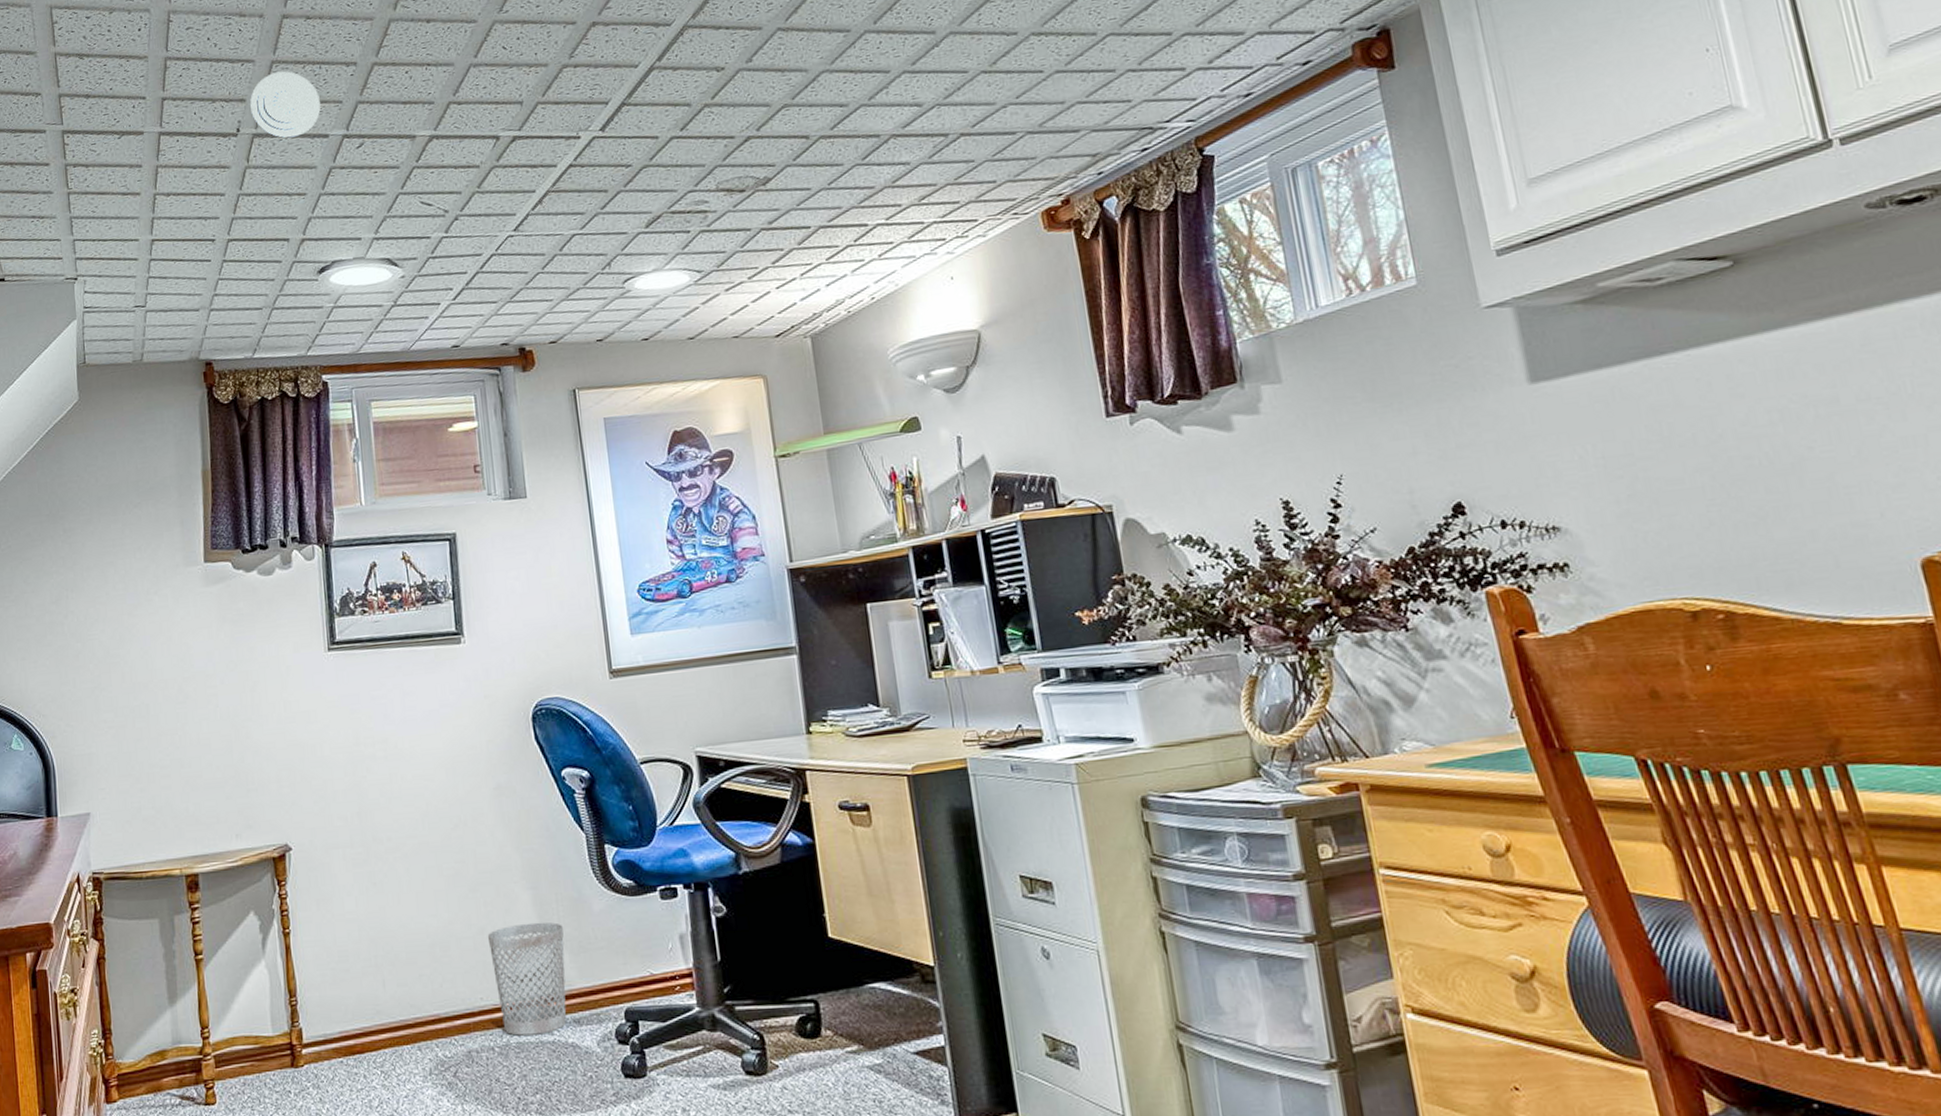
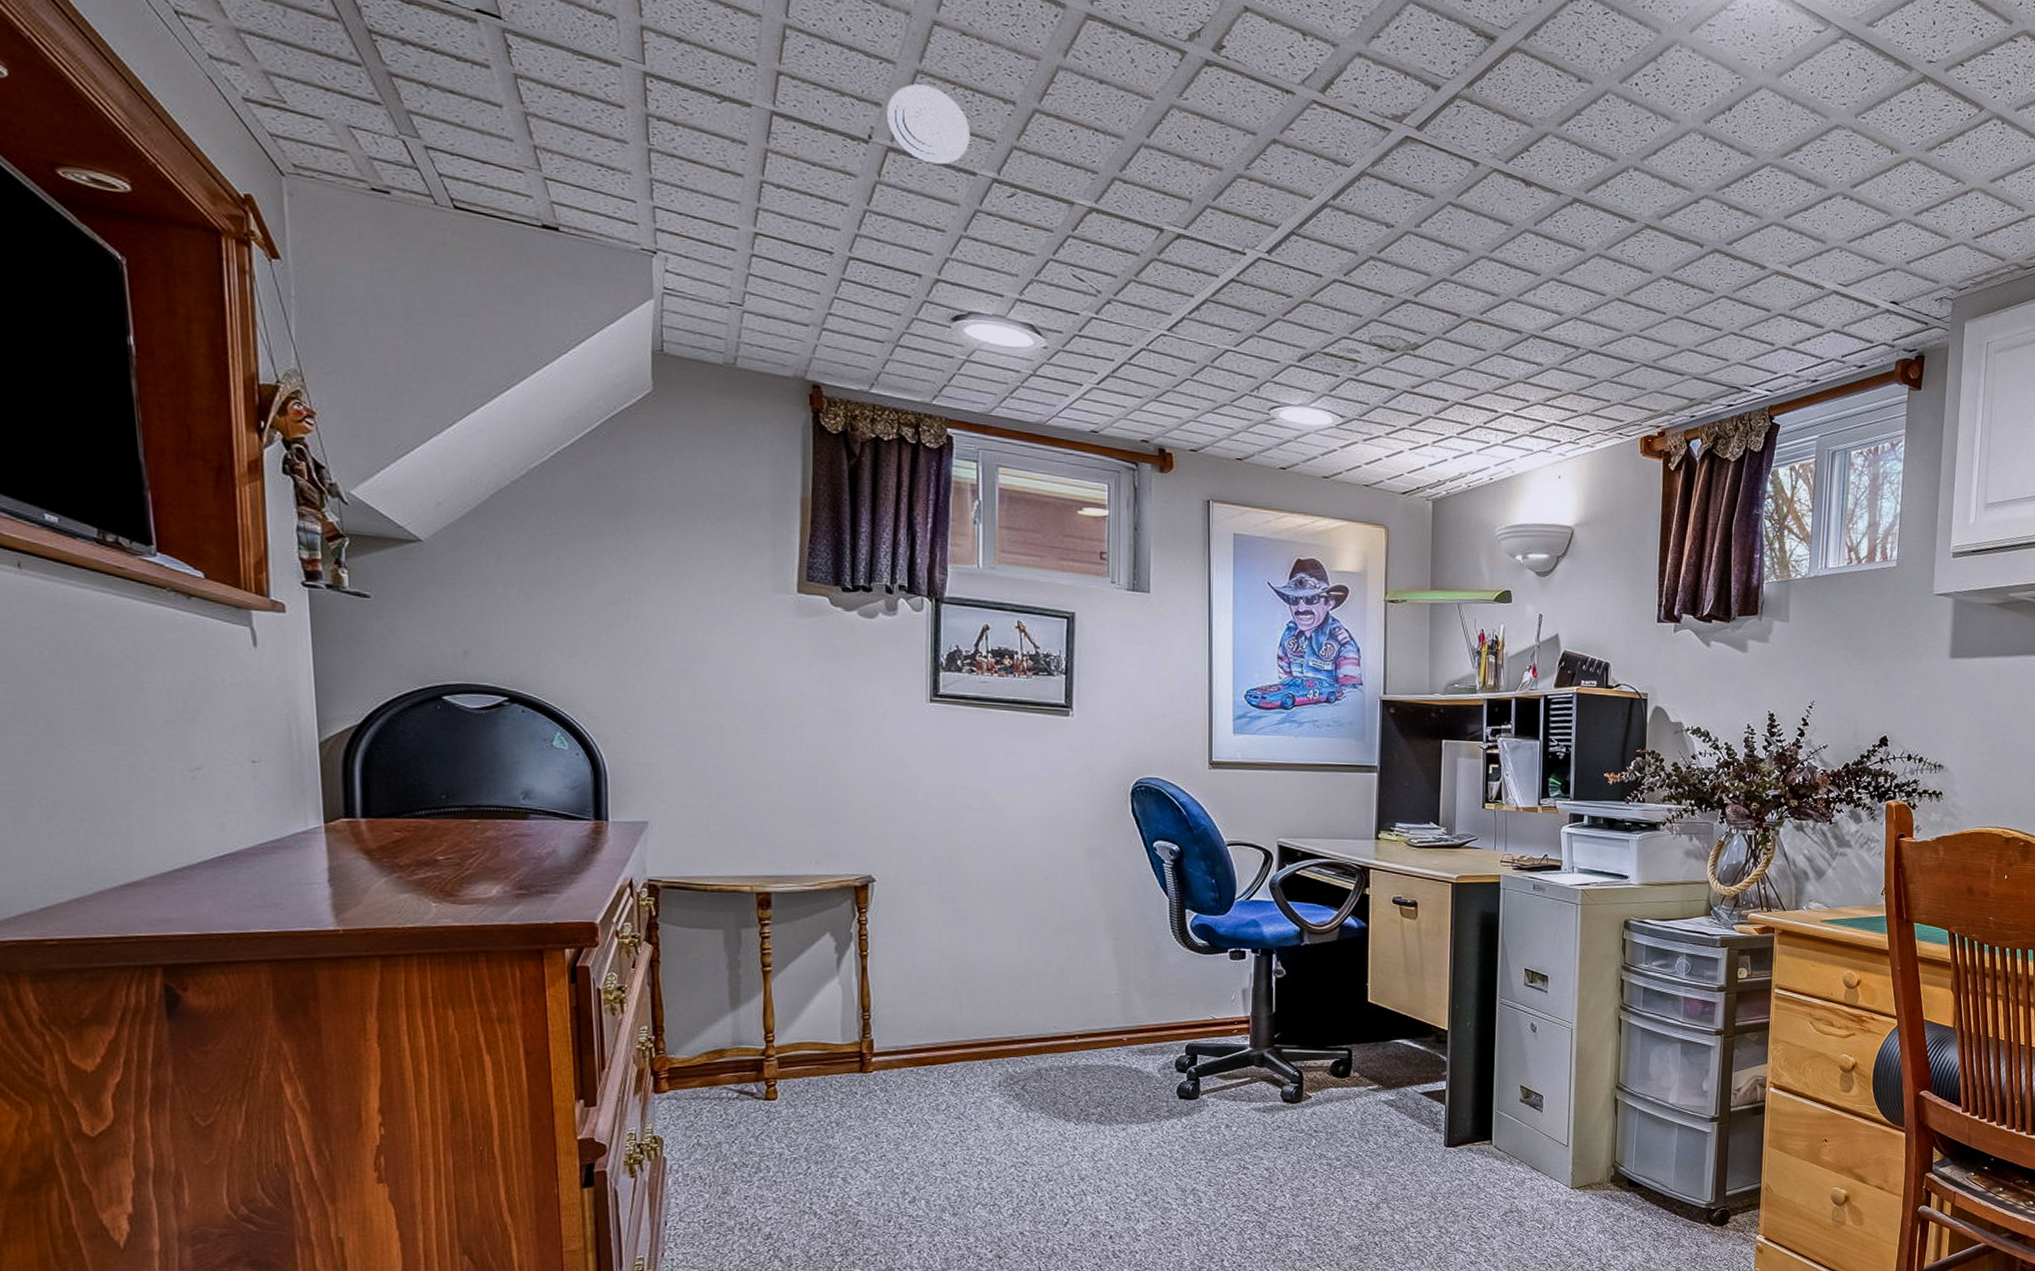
wastebasket: present [487,922,567,1036] -> none [1066,967,1140,1060]

